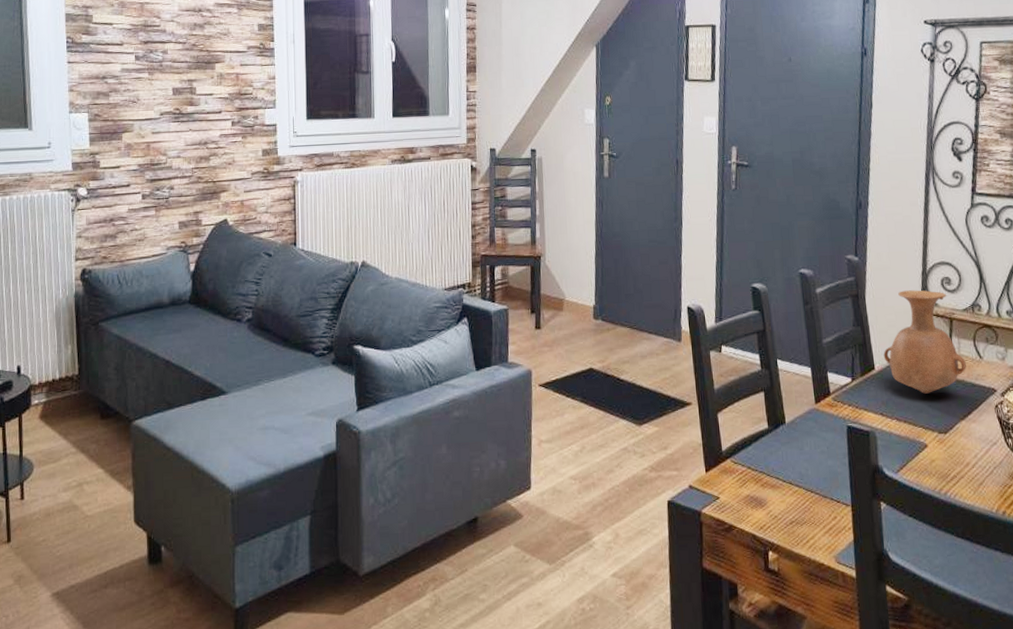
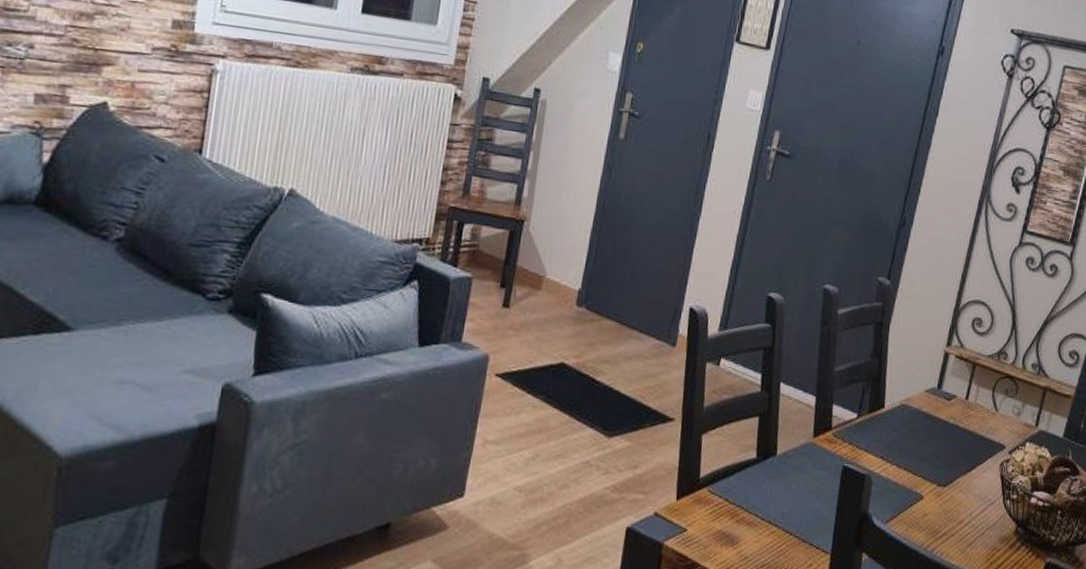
vase: present [883,290,967,394] -> none [896,325,981,442]

